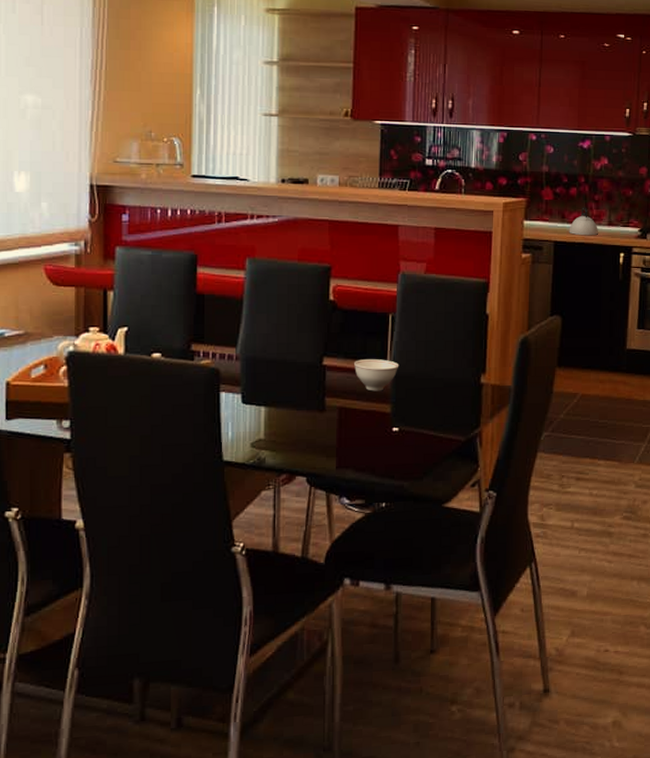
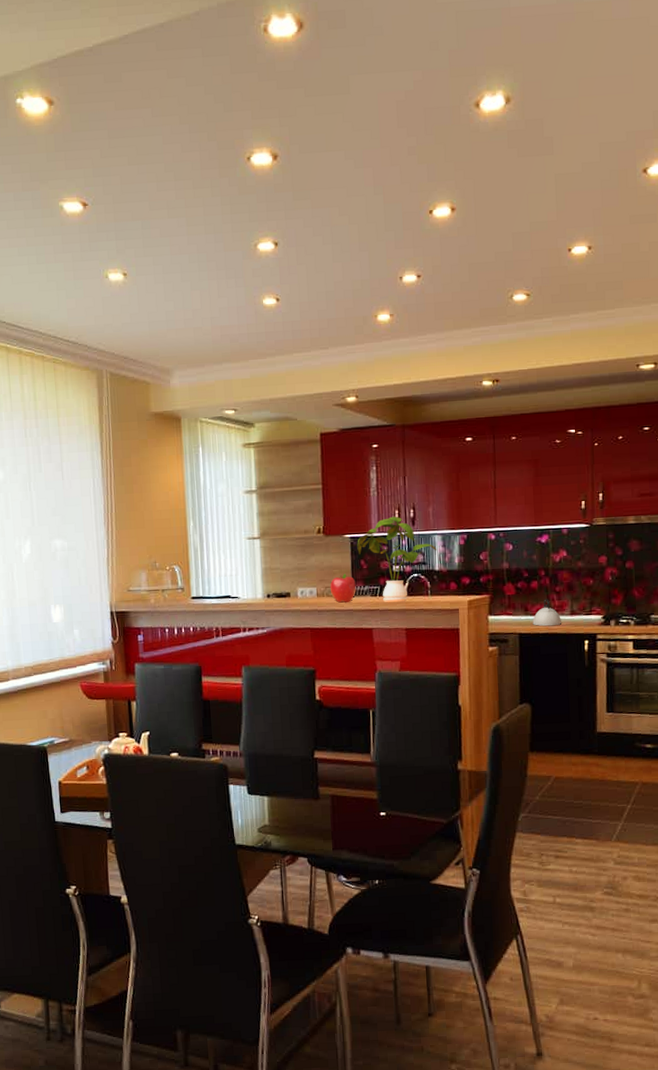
bowl: present [353,359,399,392] -> none [341,751,382,780]
fruit: none [354,163,384,195] -> present [330,574,356,603]
house plant: none [388,105,474,199] -> present [357,516,437,603]

